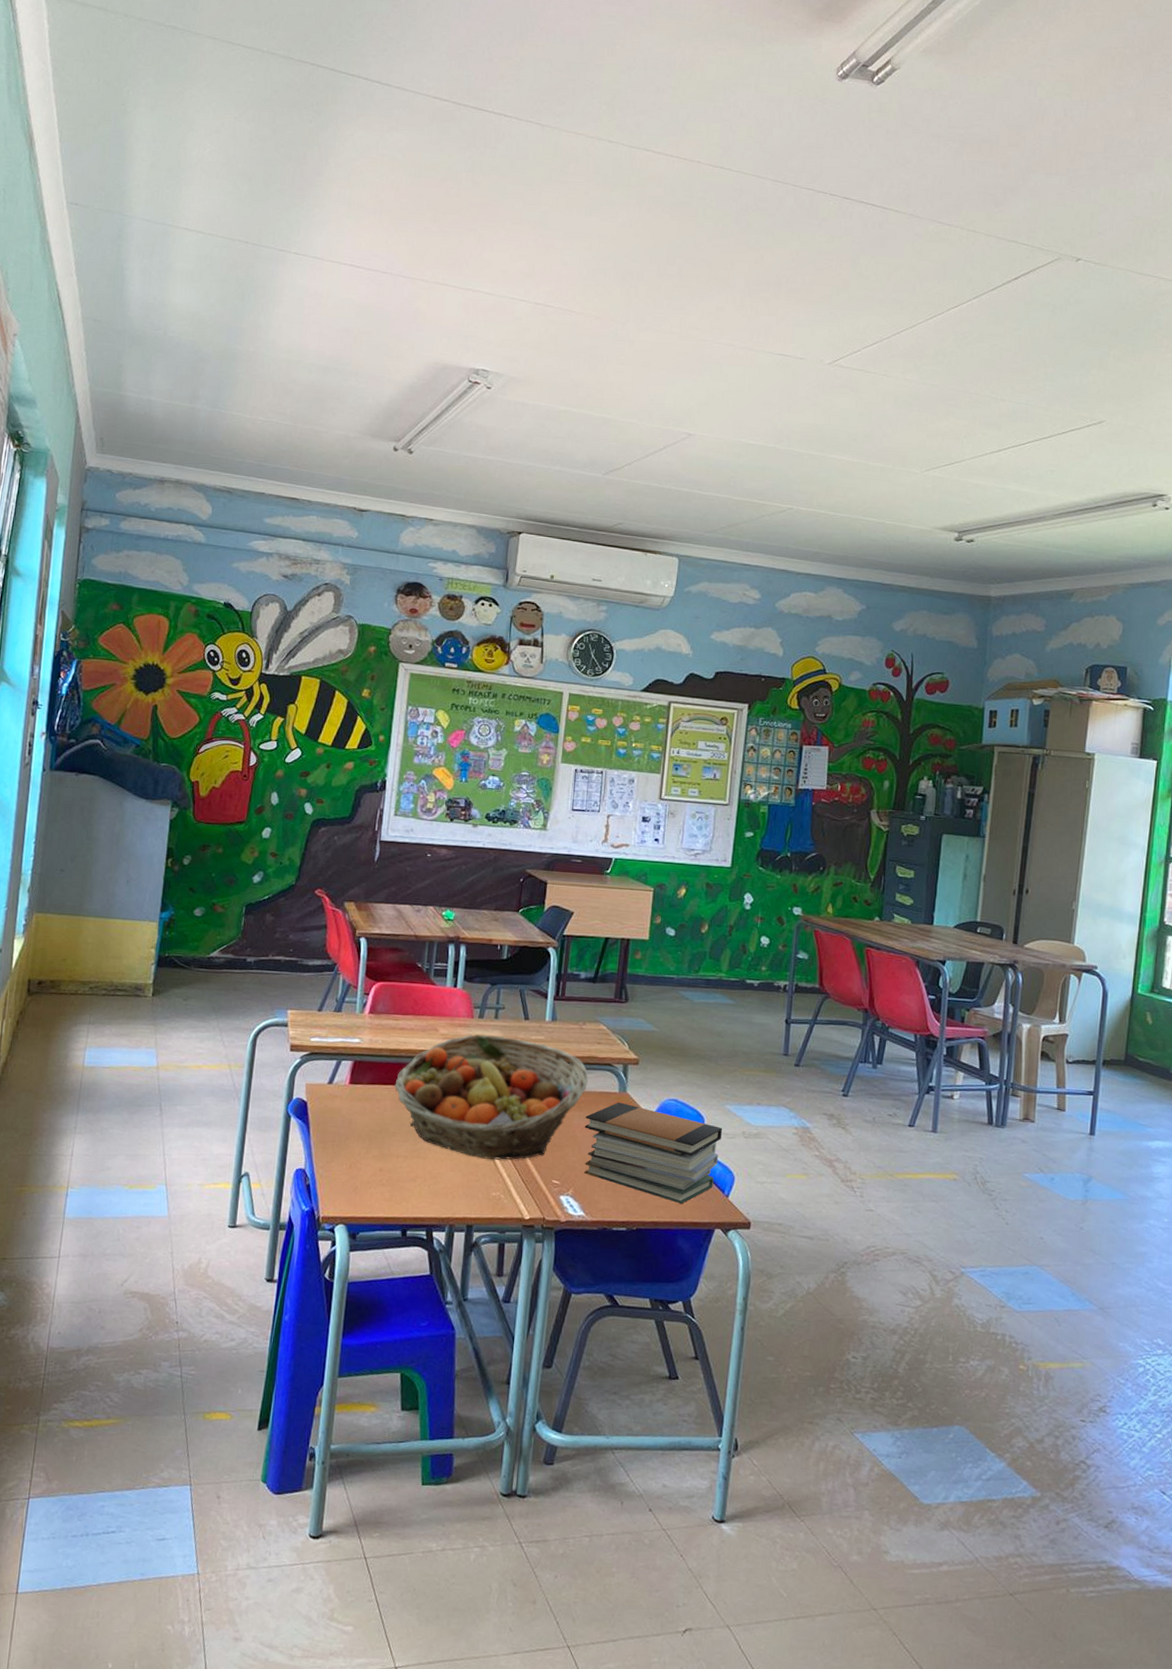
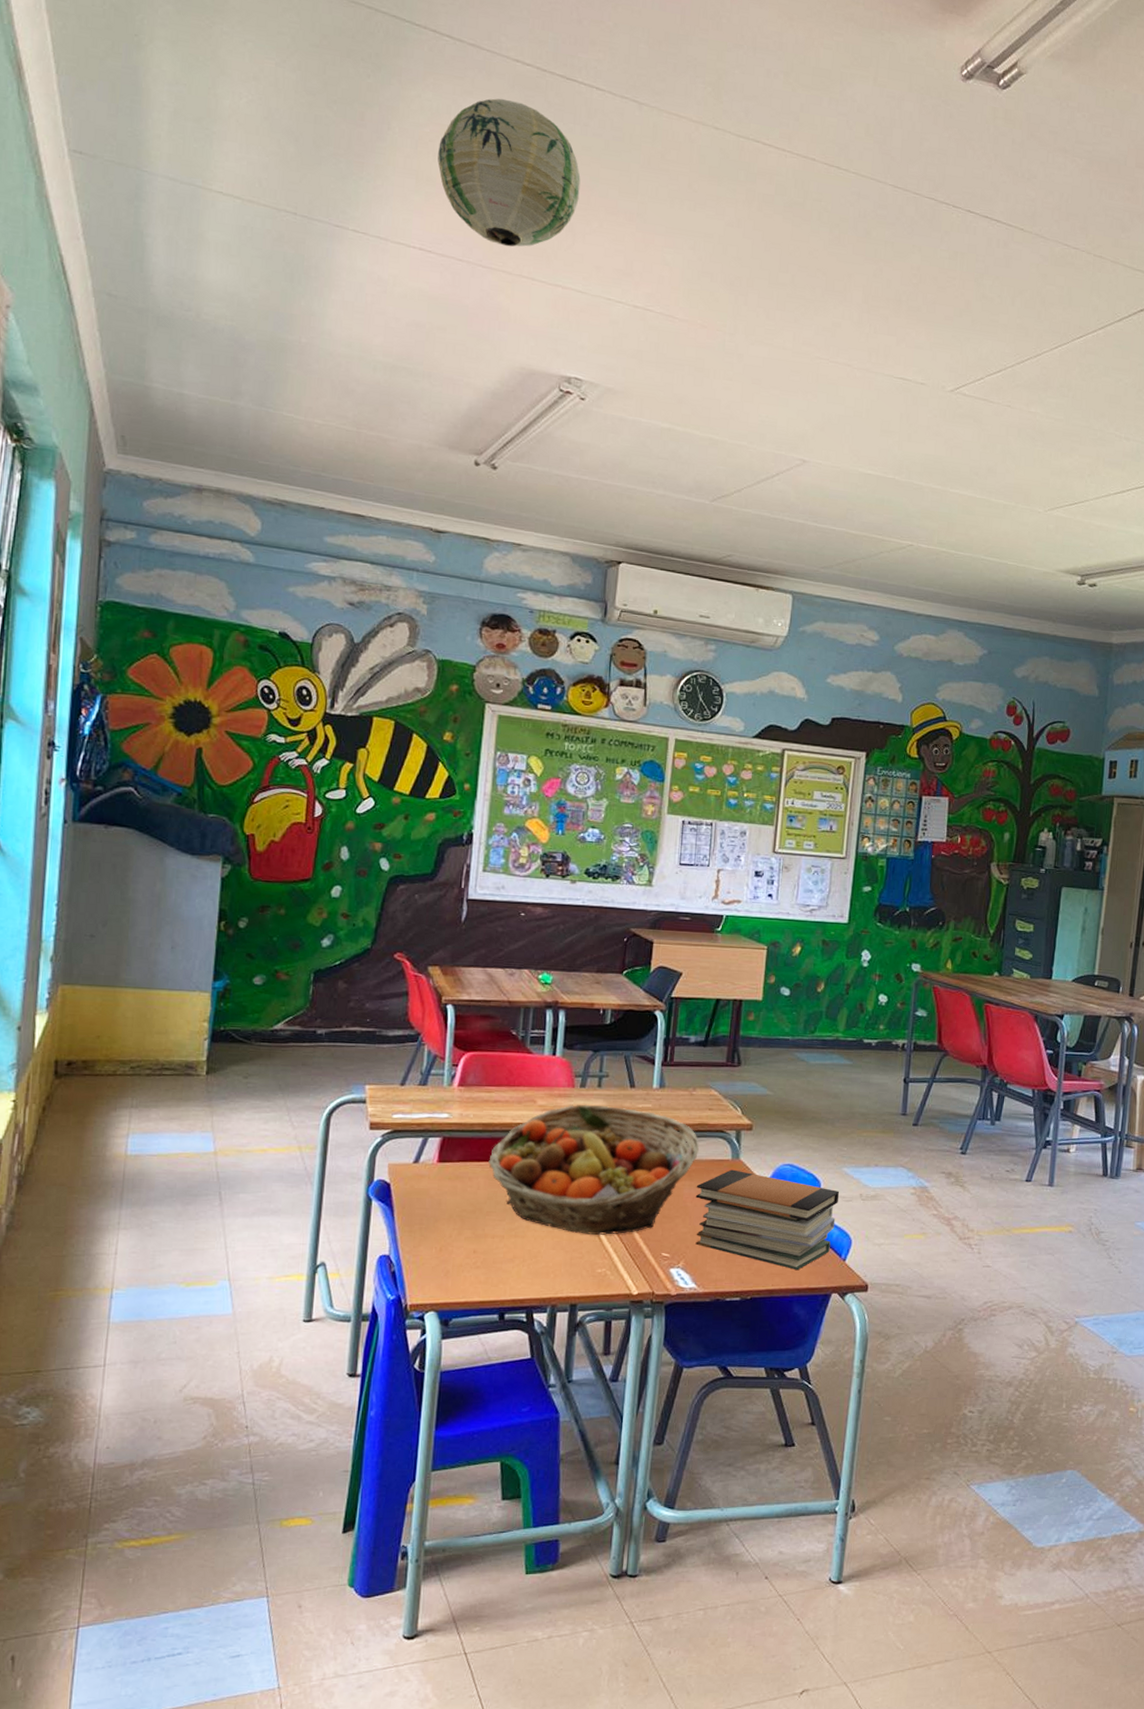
paper lantern: none [367,131,490,259] -> present [437,98,581,247]

